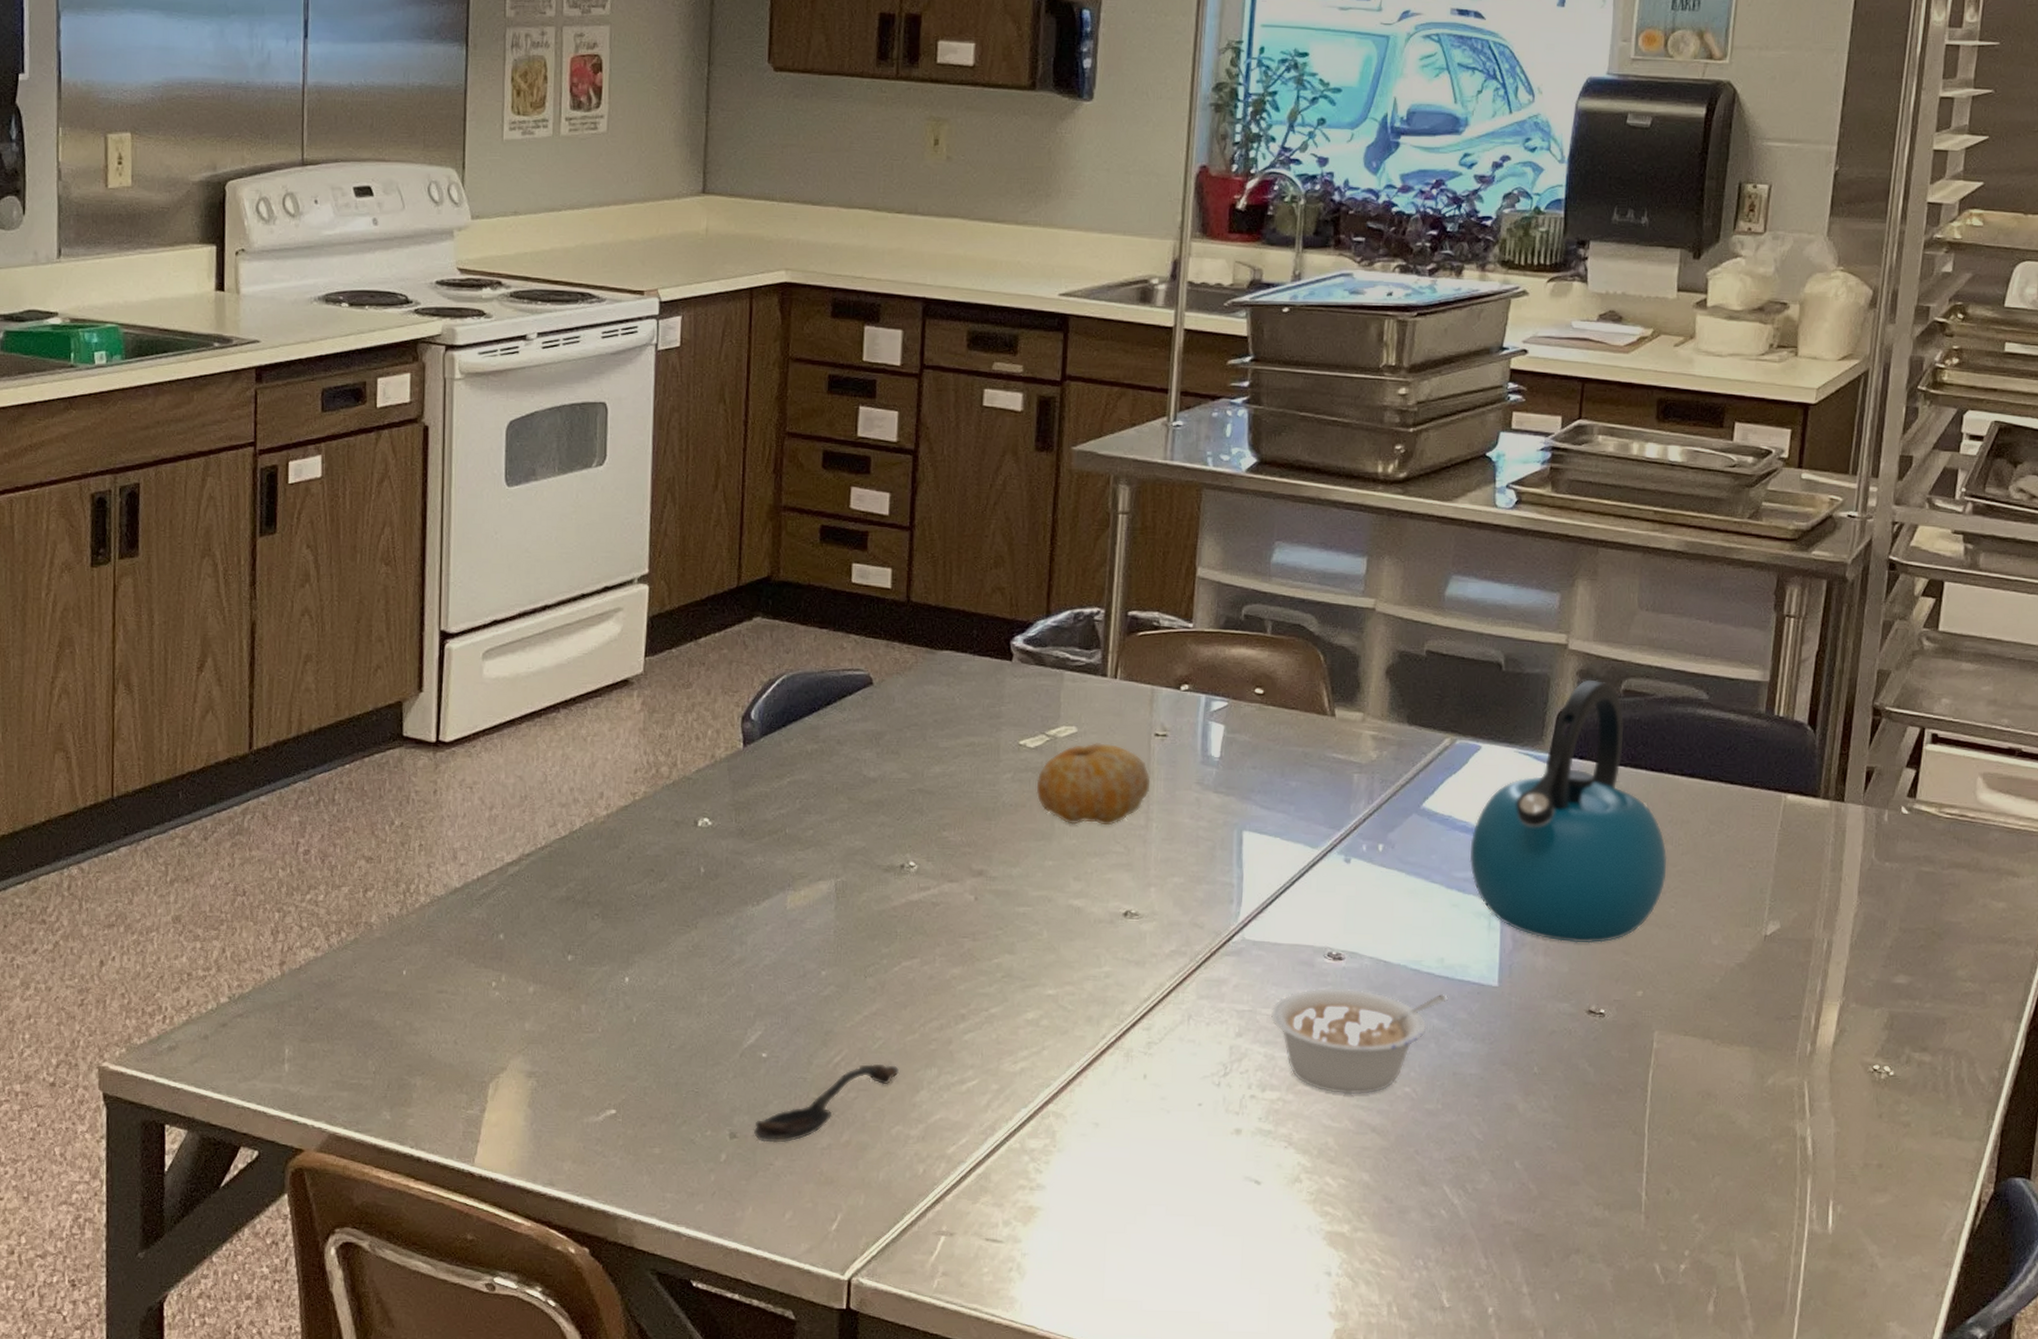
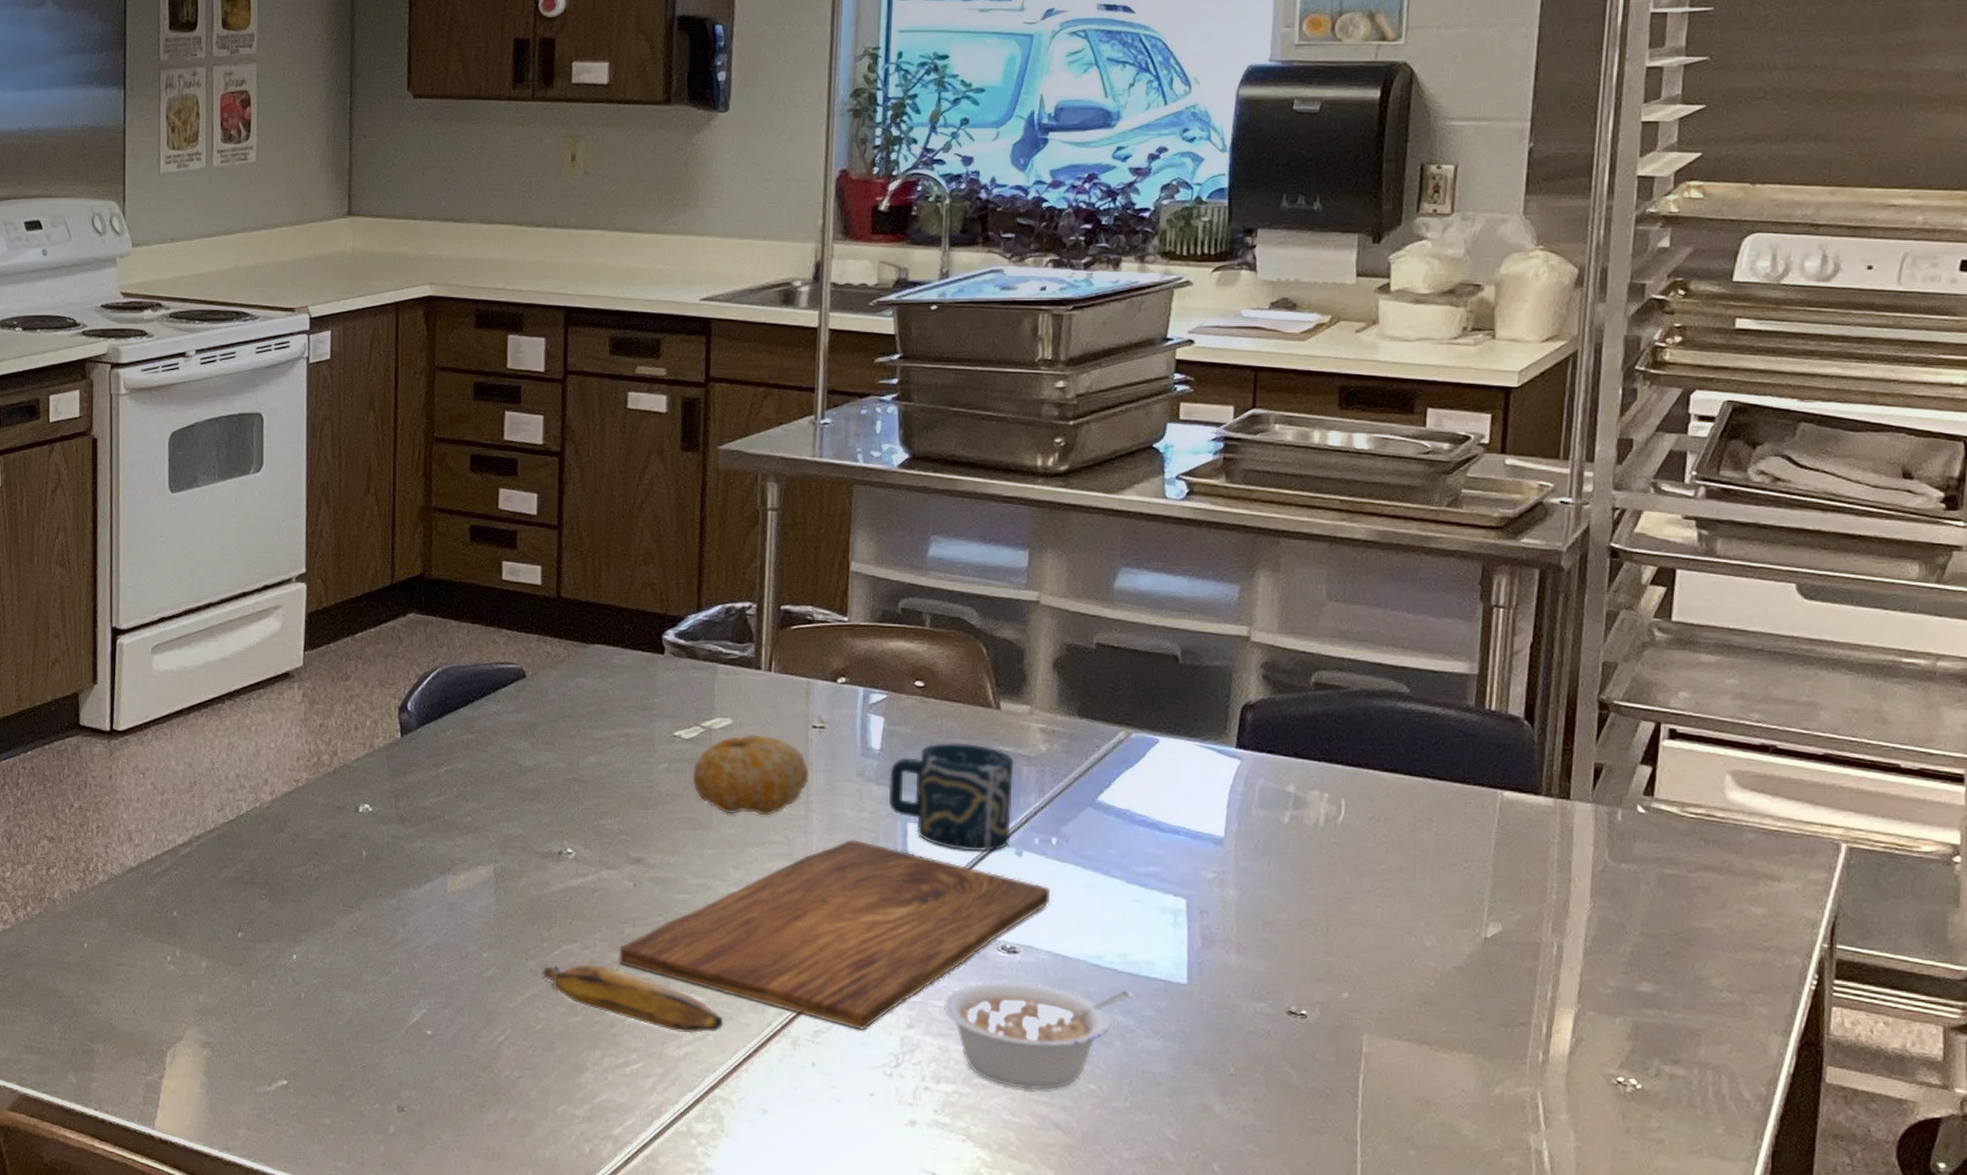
spoon: present [753,1063,900,1144] -> none [420,1043,563,1119]
banana: none [881,980,1060,1049] -> present [542,963,724,1034]
cutting board: none [958,848,1375,1040] -> present [619,839,1051,1030]
cup: none [1226,750,1345,859] -> present [888,743,1013,852]
kettle: present [1469,679,1668,943] -> none [1151,672,1370,942]

